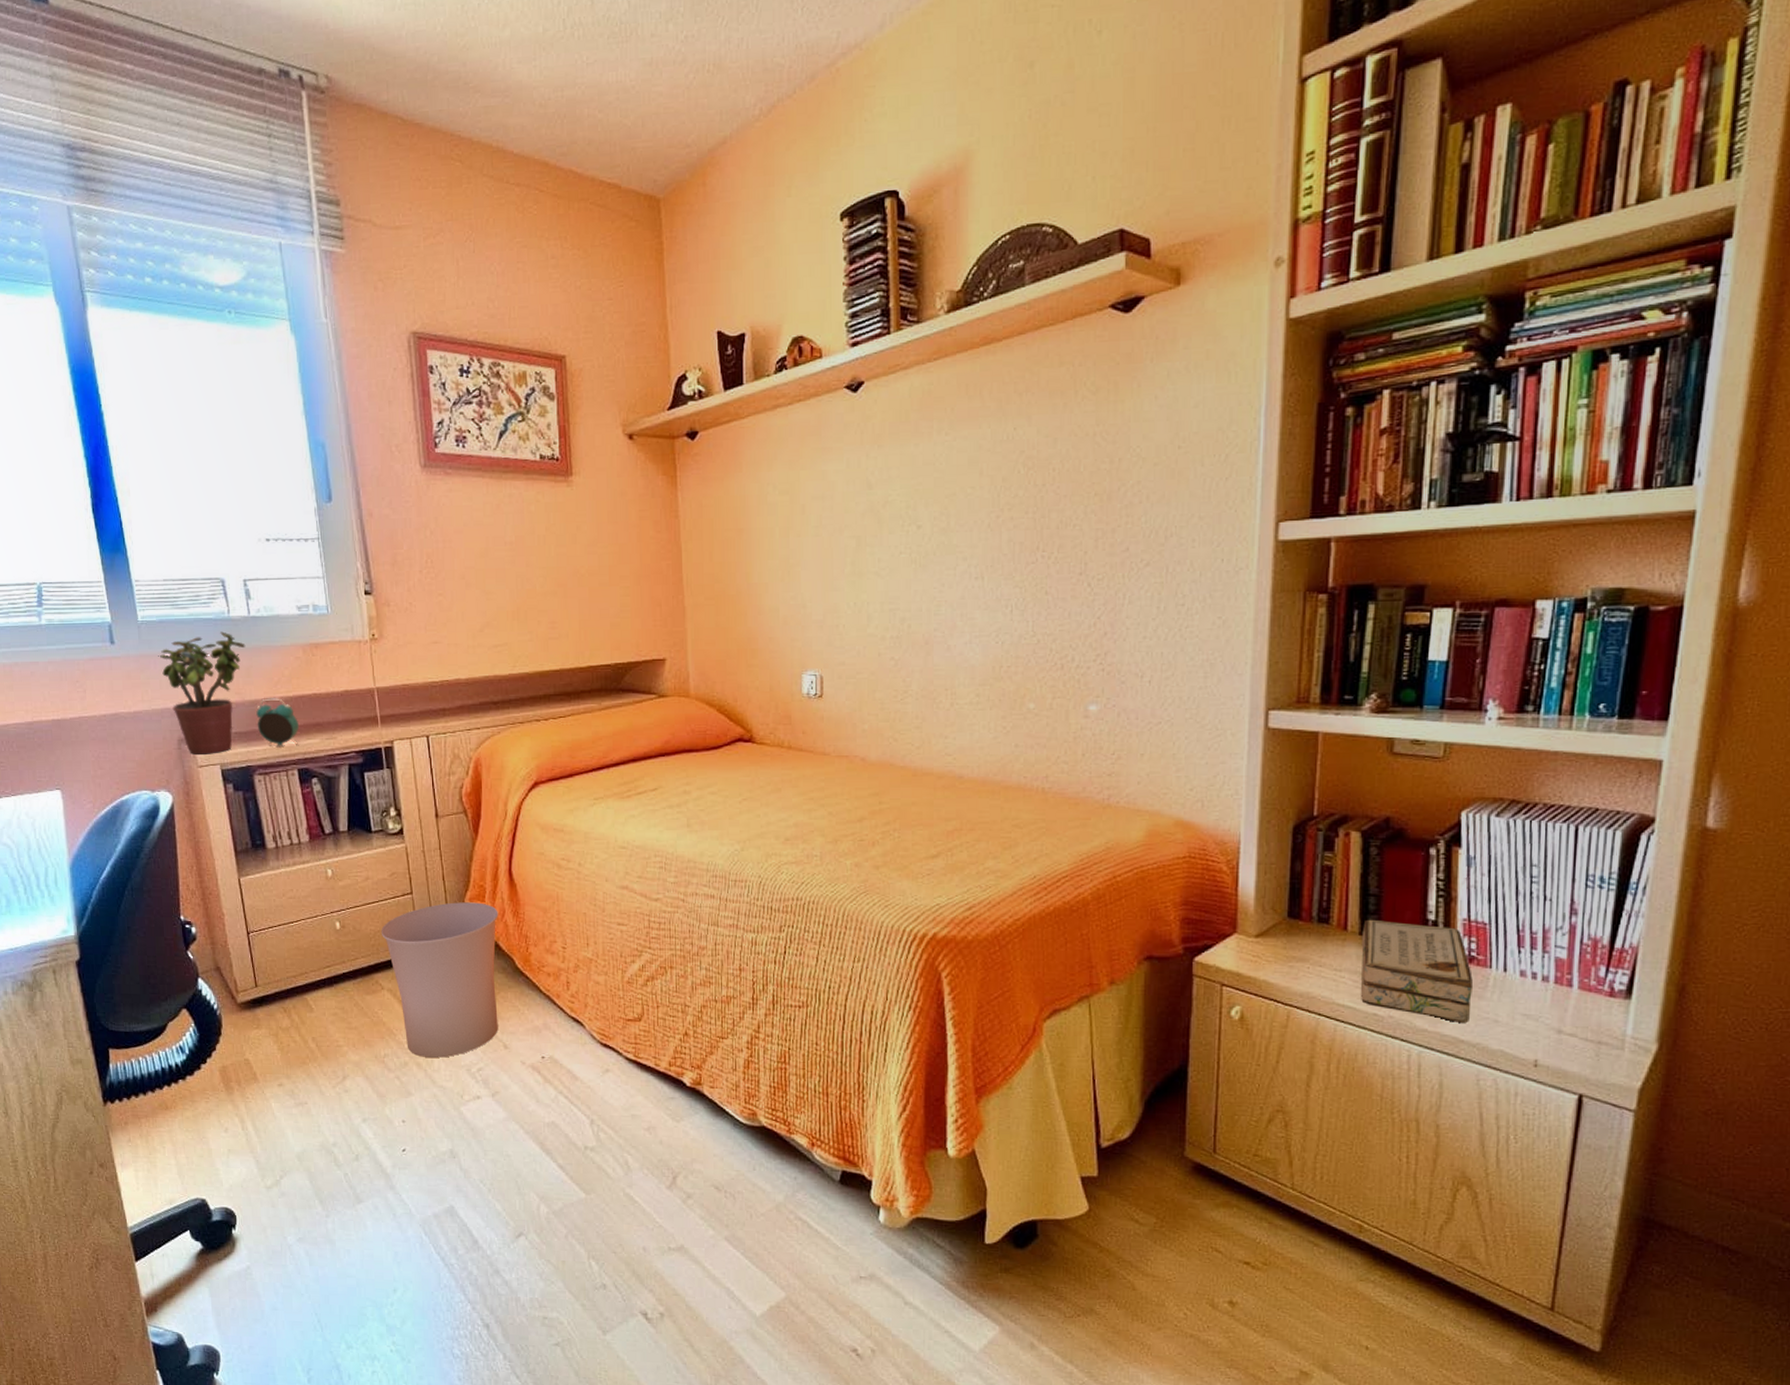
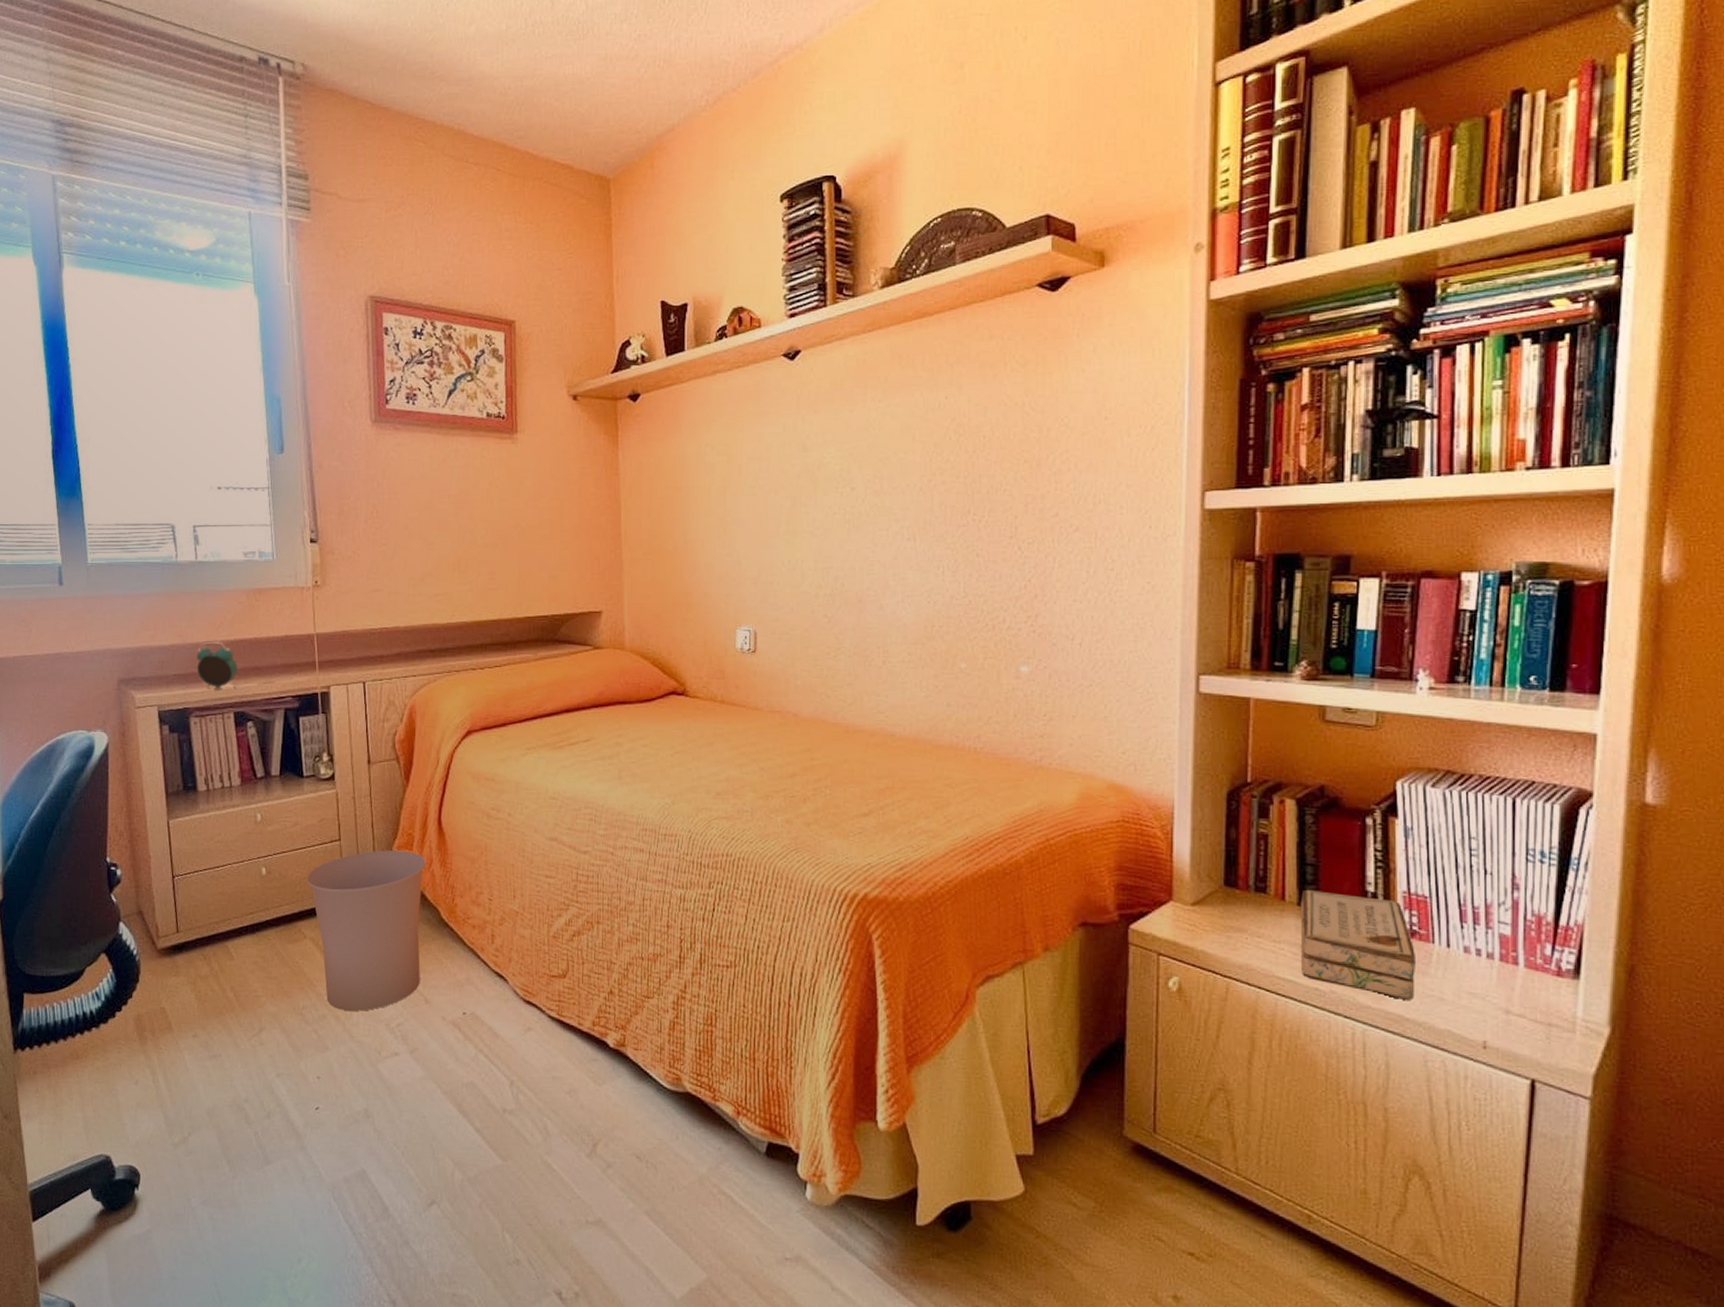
potted plant: present [159,631,246,754] -> none [105,575,191,696]

